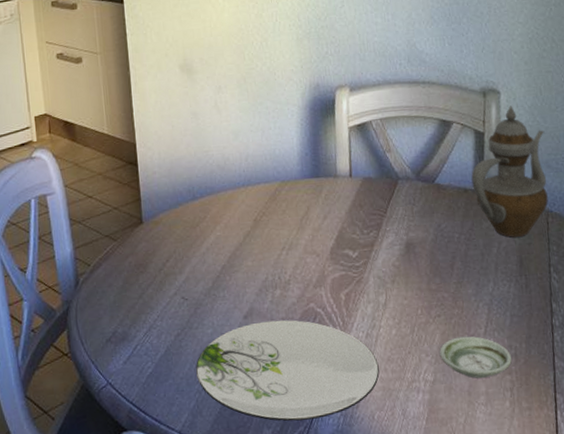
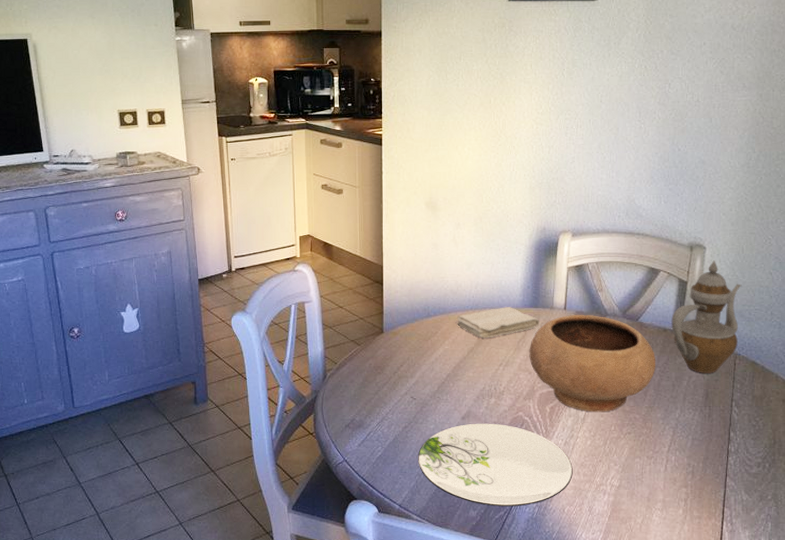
washcloth: none [227,179,323,219] -> present [457,307,539,339]
bowl: none [314,180,461,296] -> present [529,314,656,412]
saucer: present [439,336,512,378] -> none [627,452,688,488]

